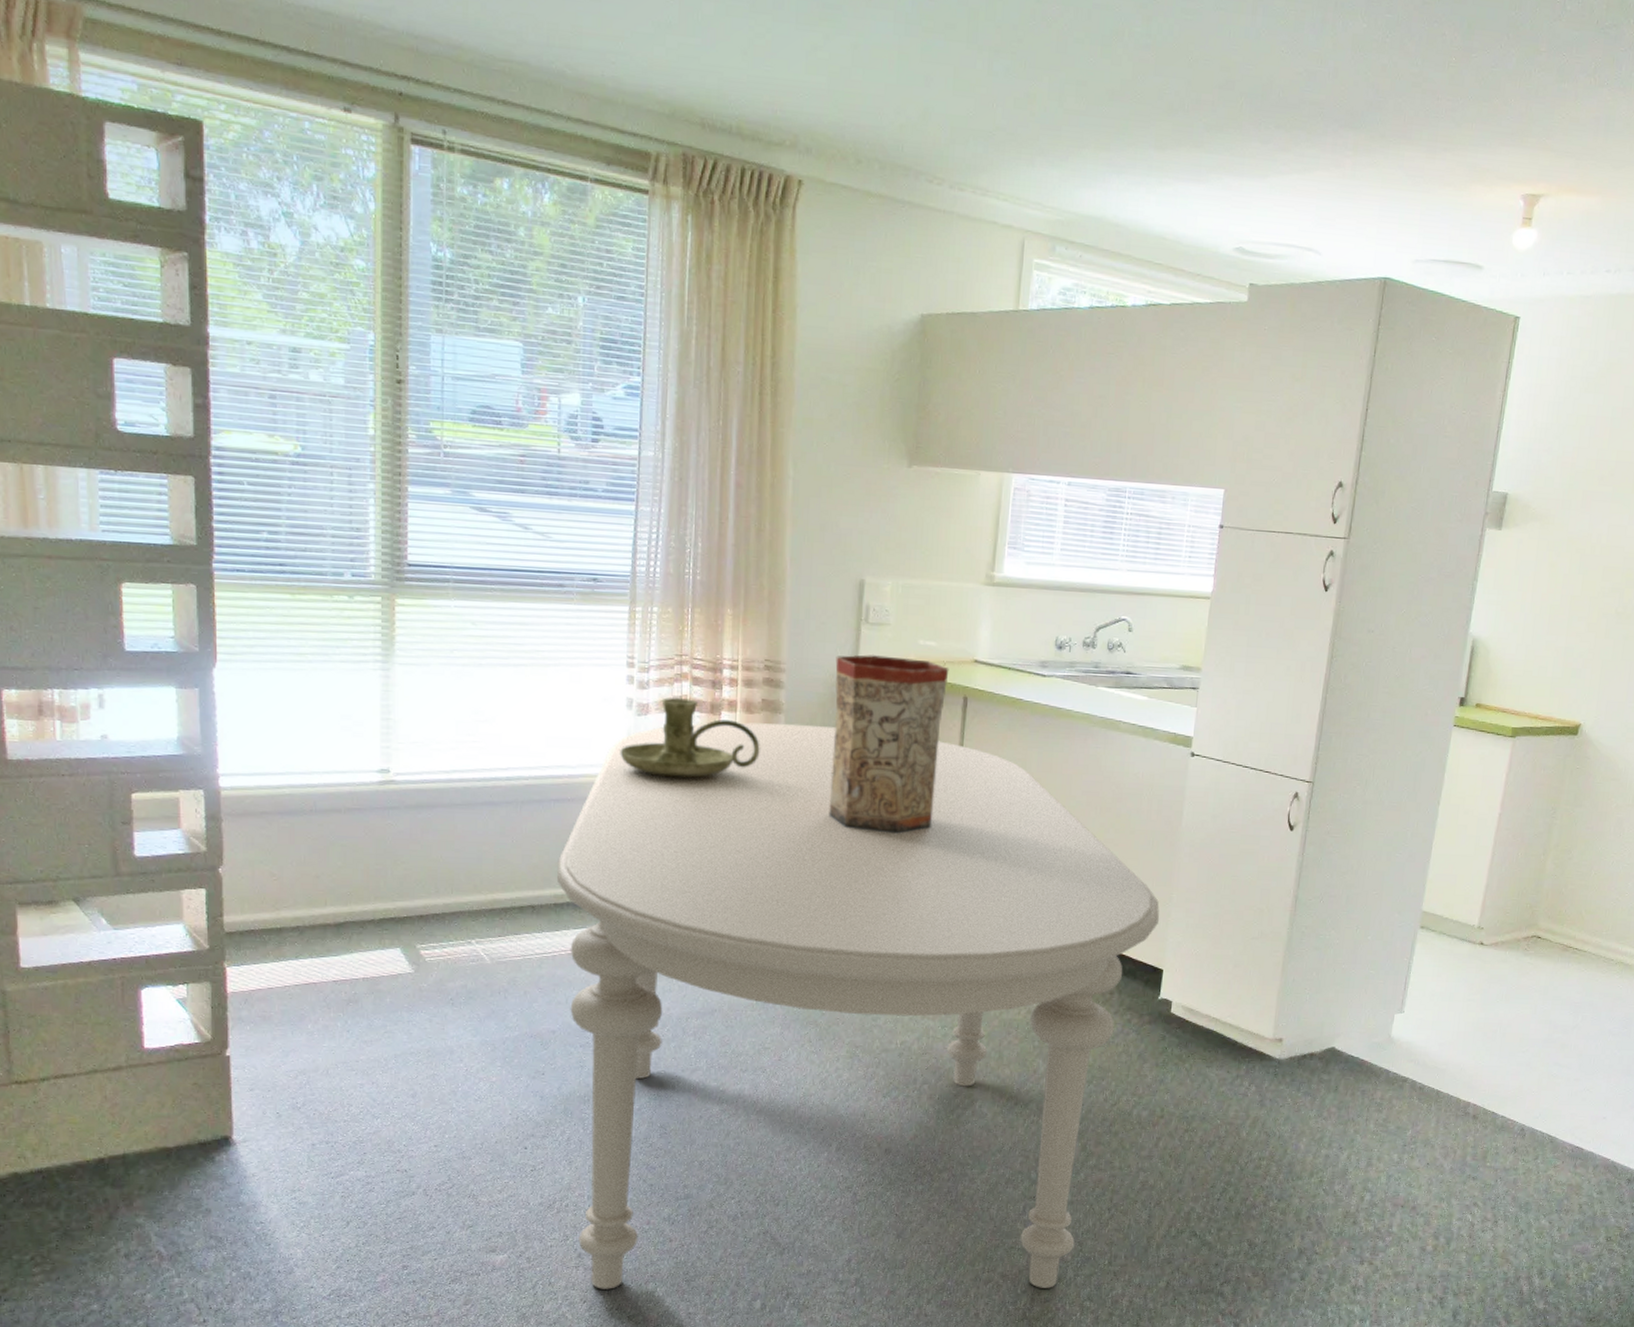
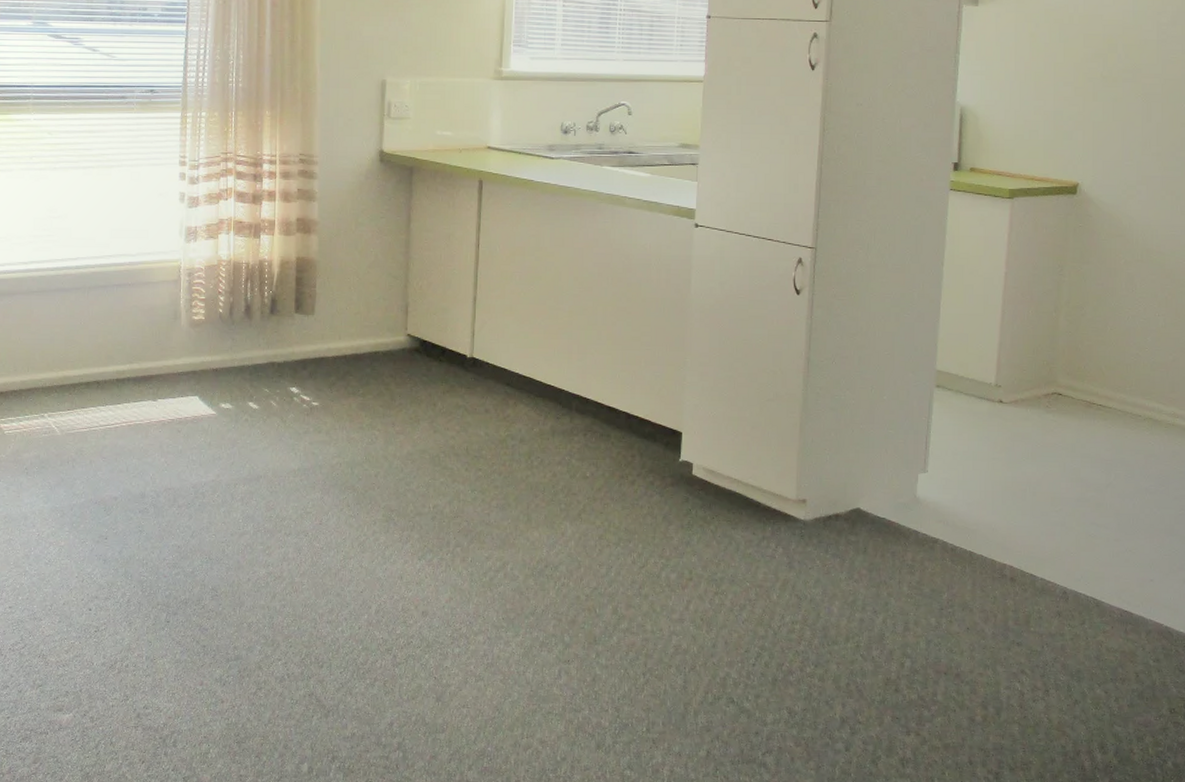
dining table: present [556,722,1160,1289] -> none [118,210,676,756]
candle holder: present [620,697,760,778] -> none [174,190,297,261]
vase: present [829,655,949,834] -> none [360,146,465,308]

